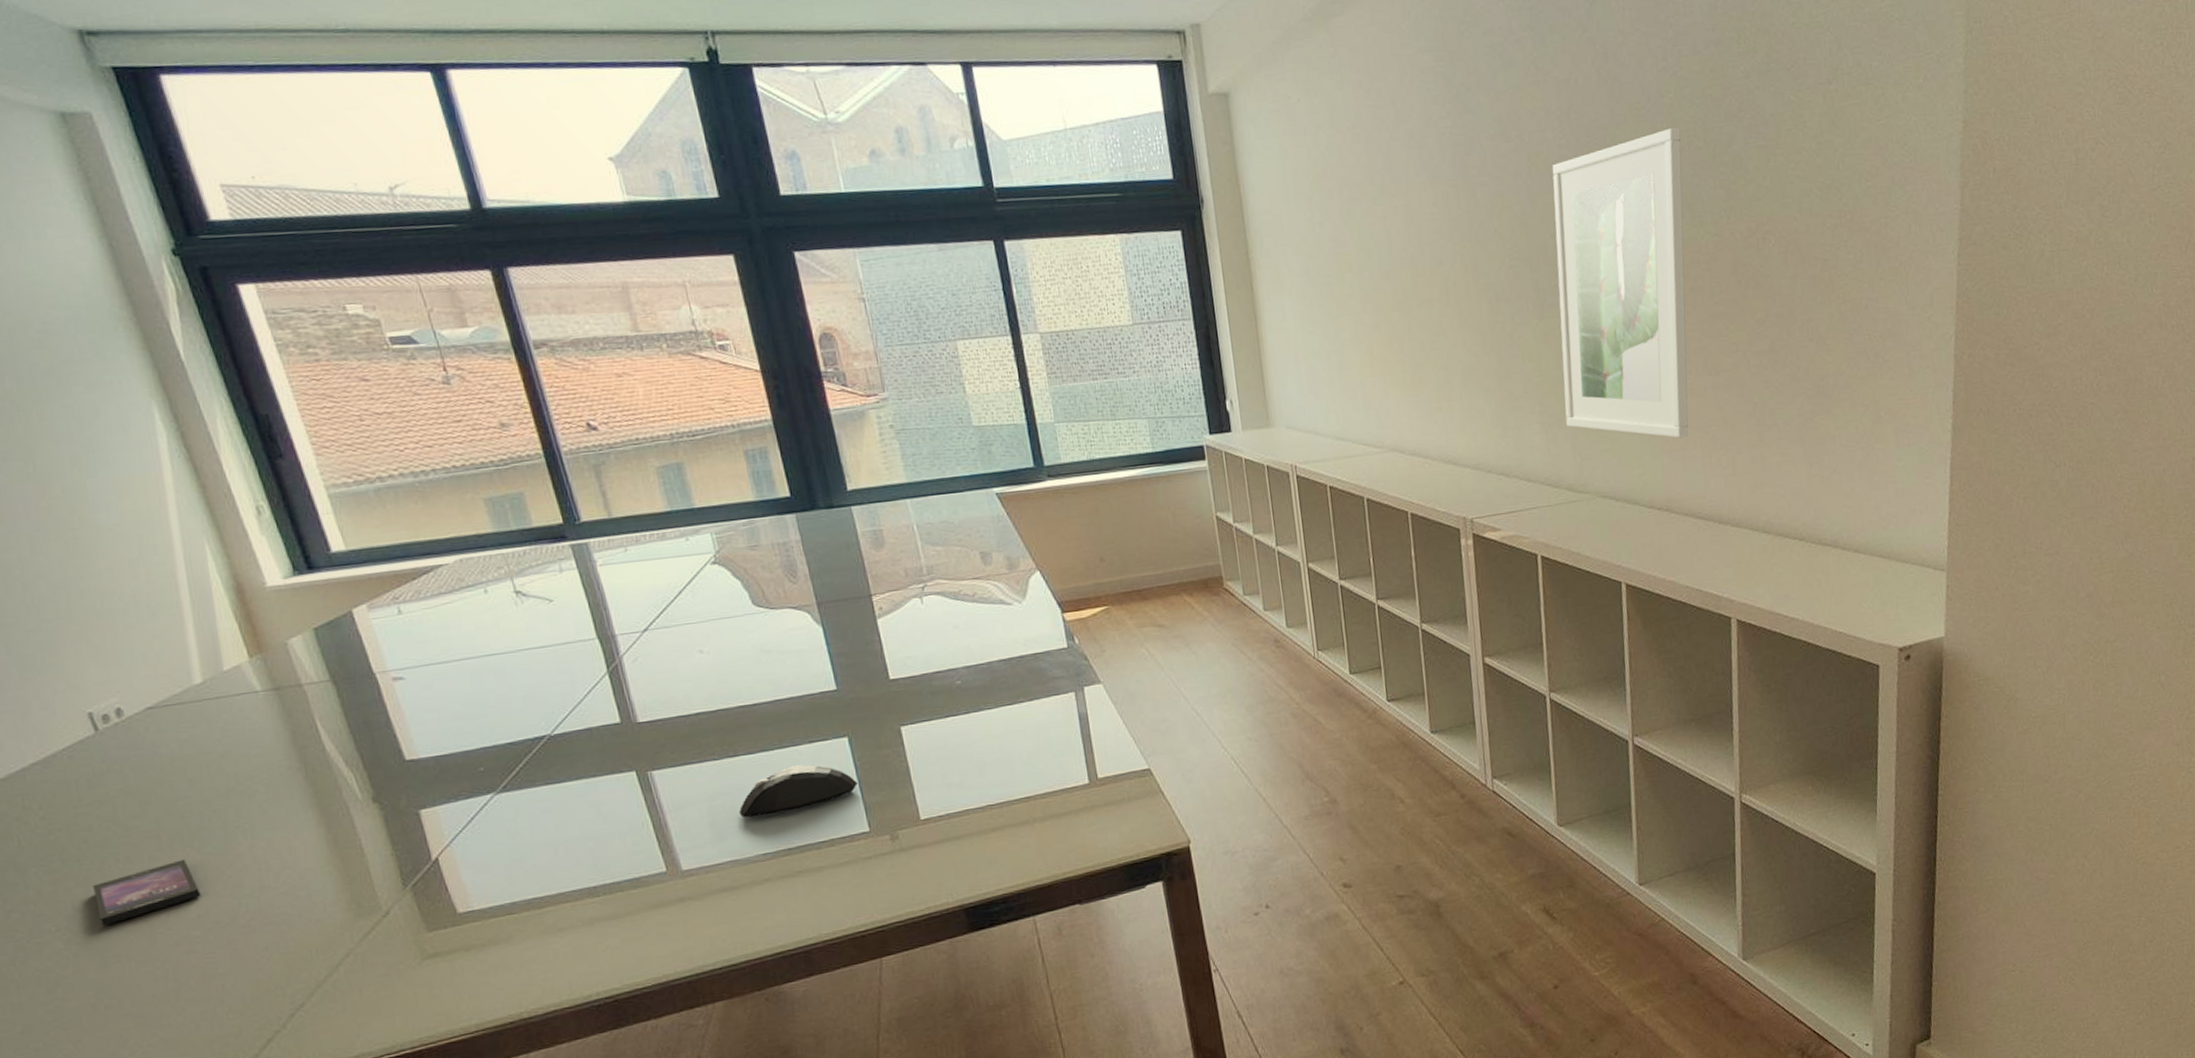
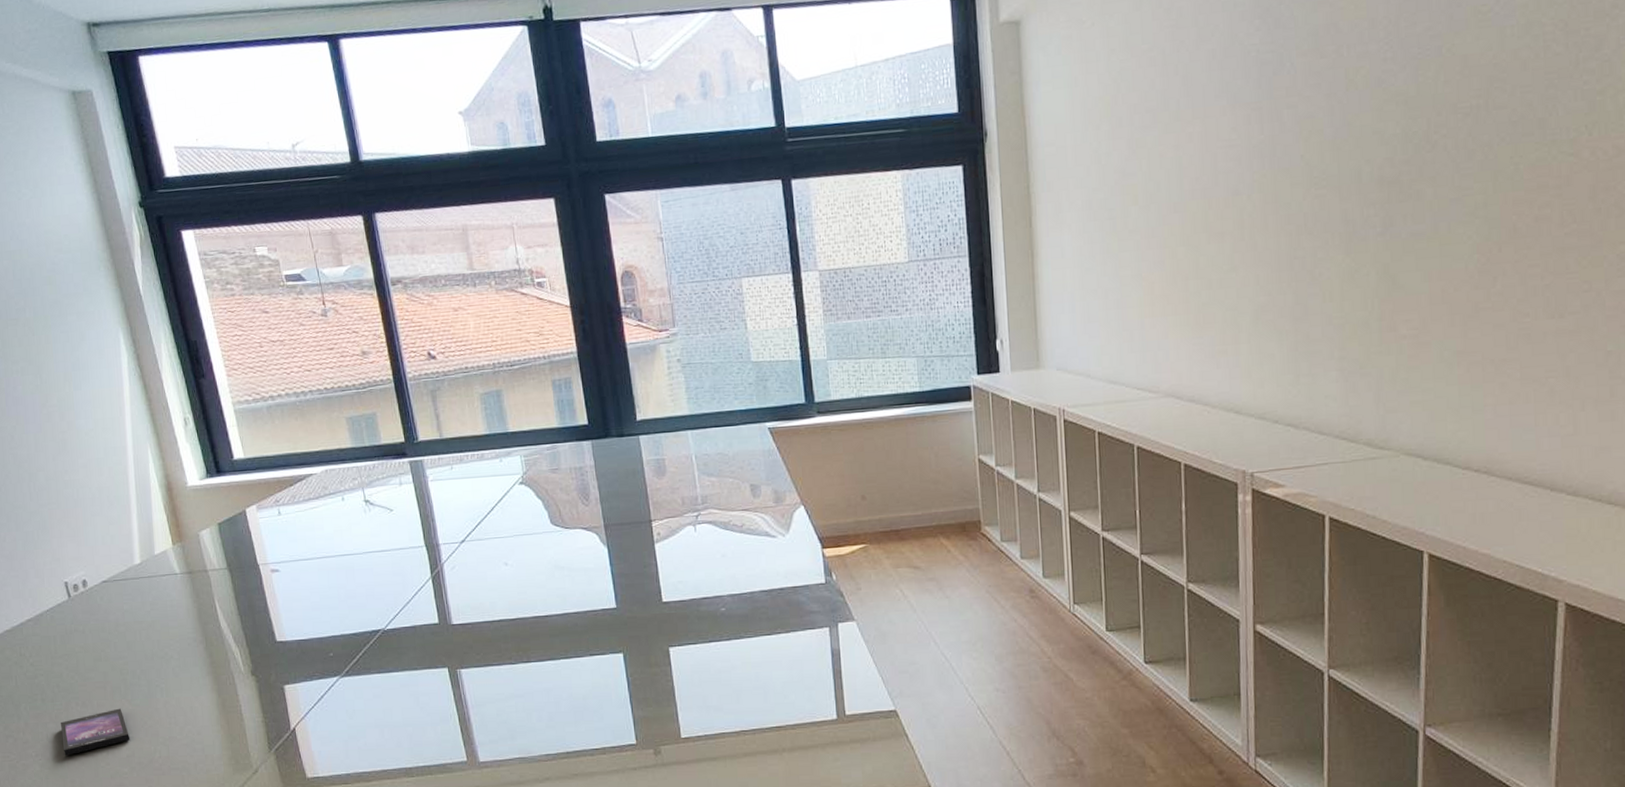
mouse: present [738,765,859,818] -> none [528,675,630,720]
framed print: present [1552,128,1689,438] -> none [1369,31,1536,391]

